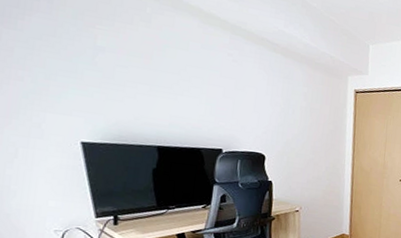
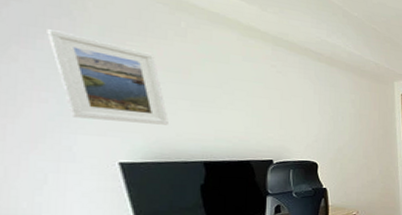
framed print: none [27,11,128,109] -> present [47,29,168,125]

